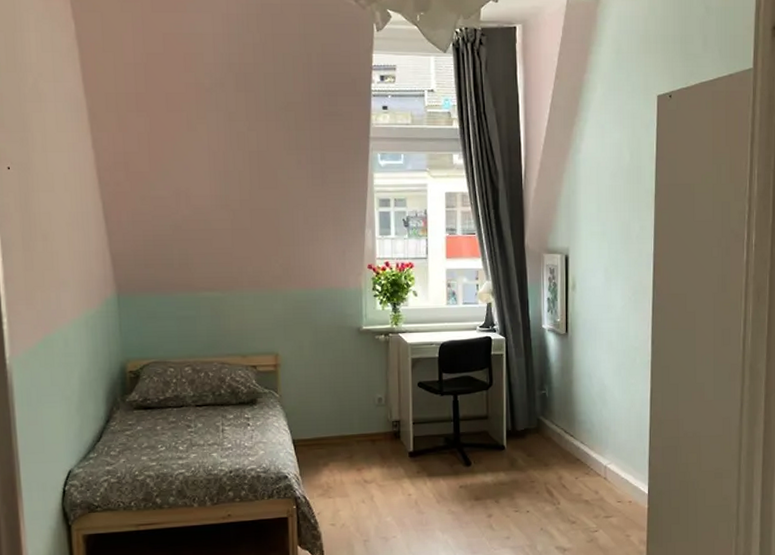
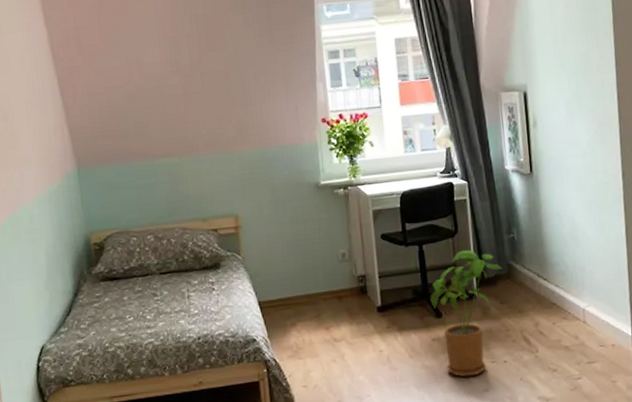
house plant: none [461,402,532,524] -> present [430,250,502,377]

